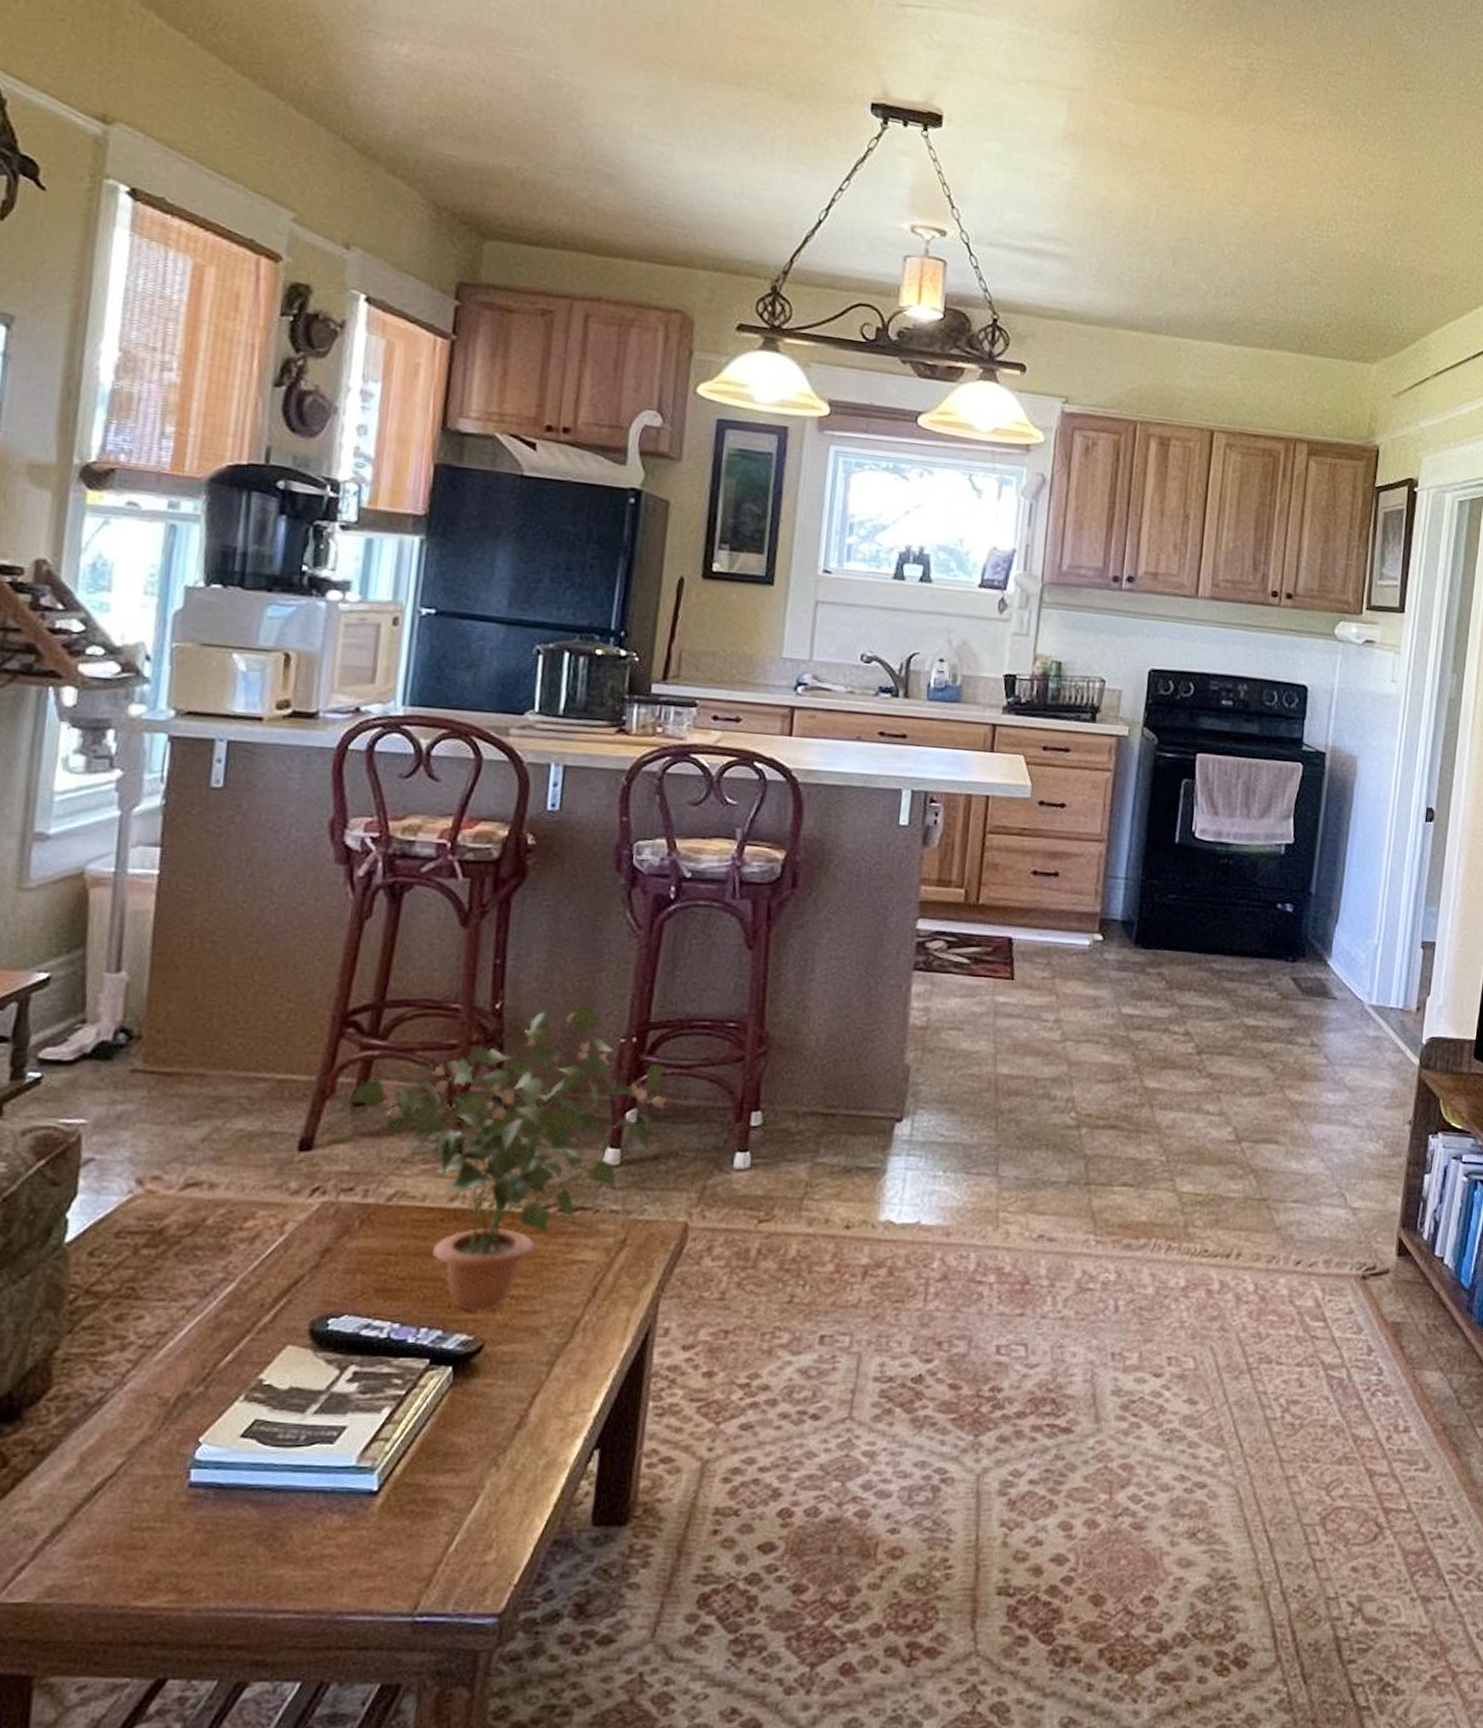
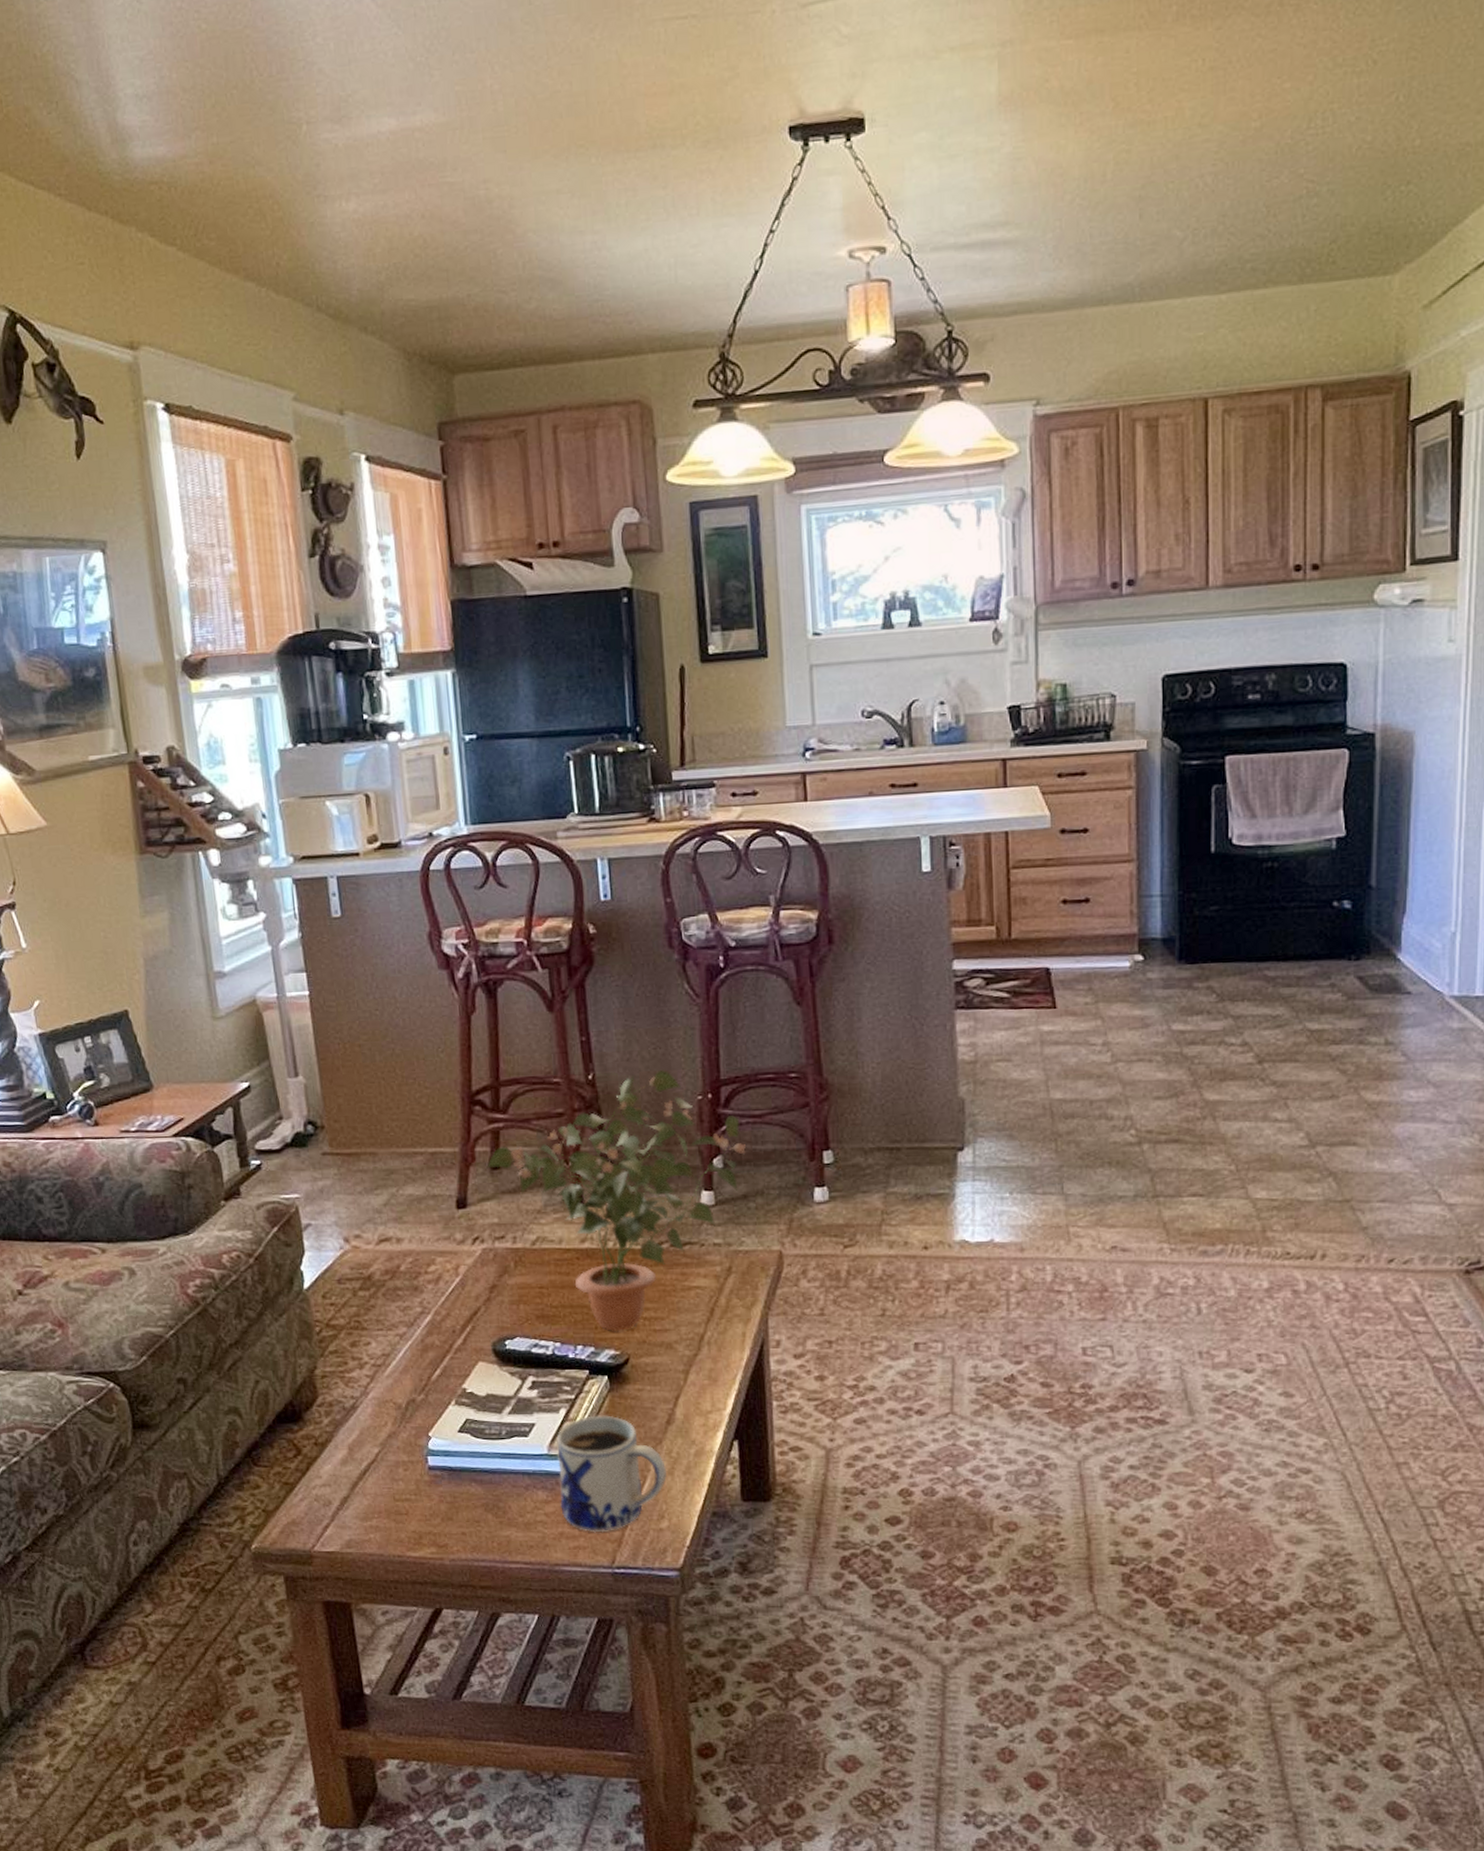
mug: none [359,1416,507,1569] -> present [556,1415,667,1533]

